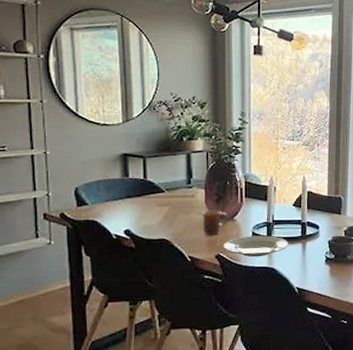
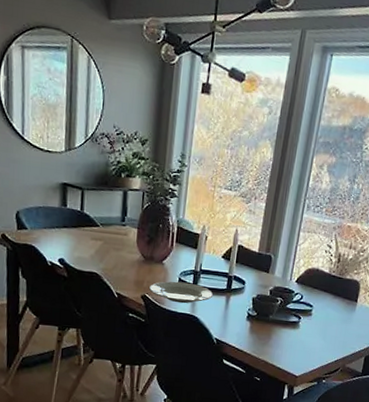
mug: present [201,209,229,236] -> none [131,249,158,276]

